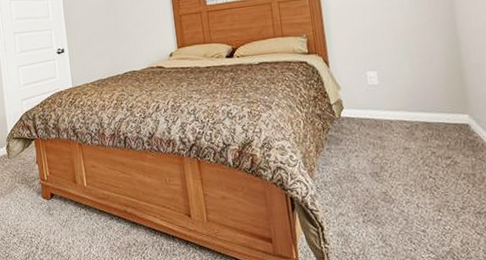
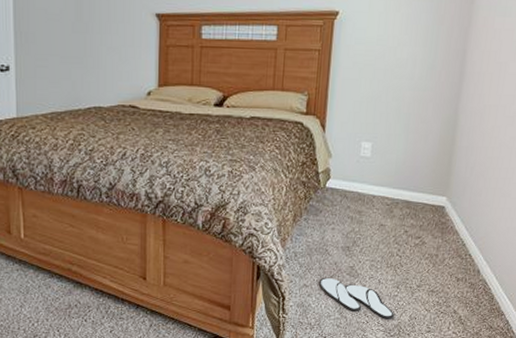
slippers: none [355,204,443,246] -> present [319,277,394,319]

